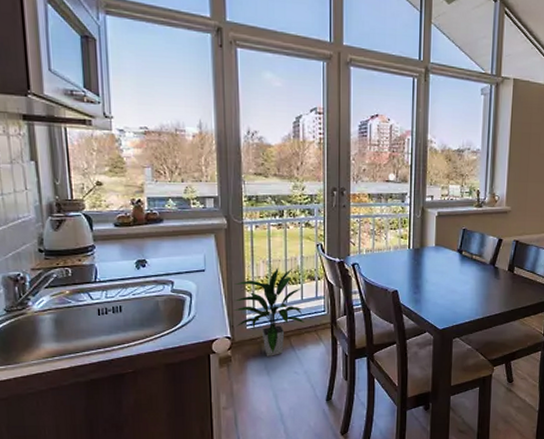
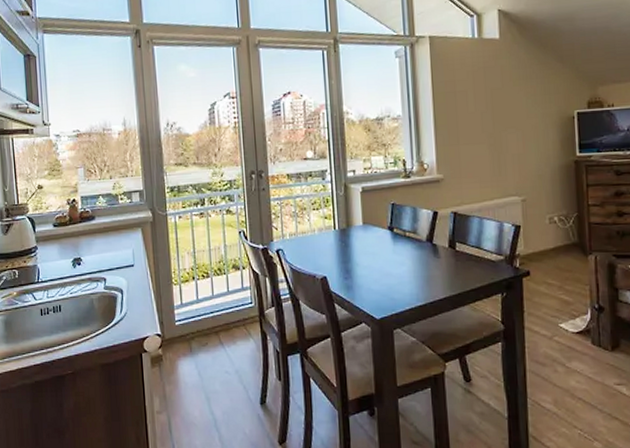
indoor plant: present [233,268,304,356] -> none [161,258,232,355]

